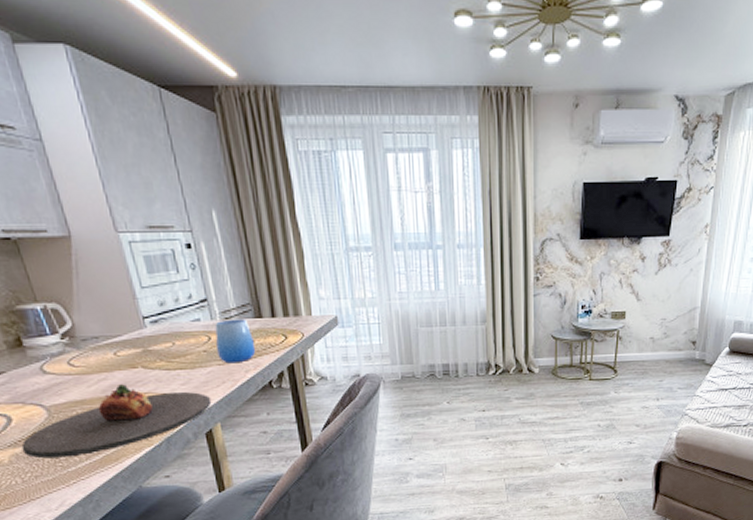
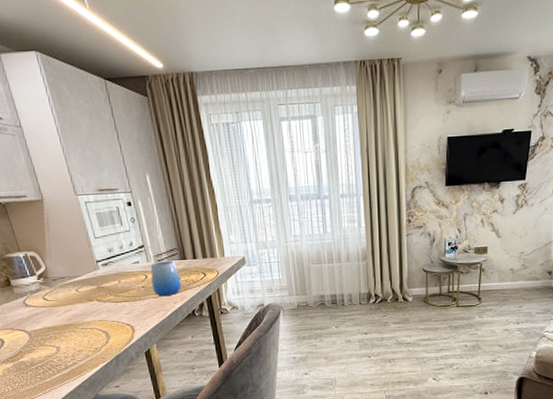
plate: present [21,384,212,459] -> none [11,314,149,372]

